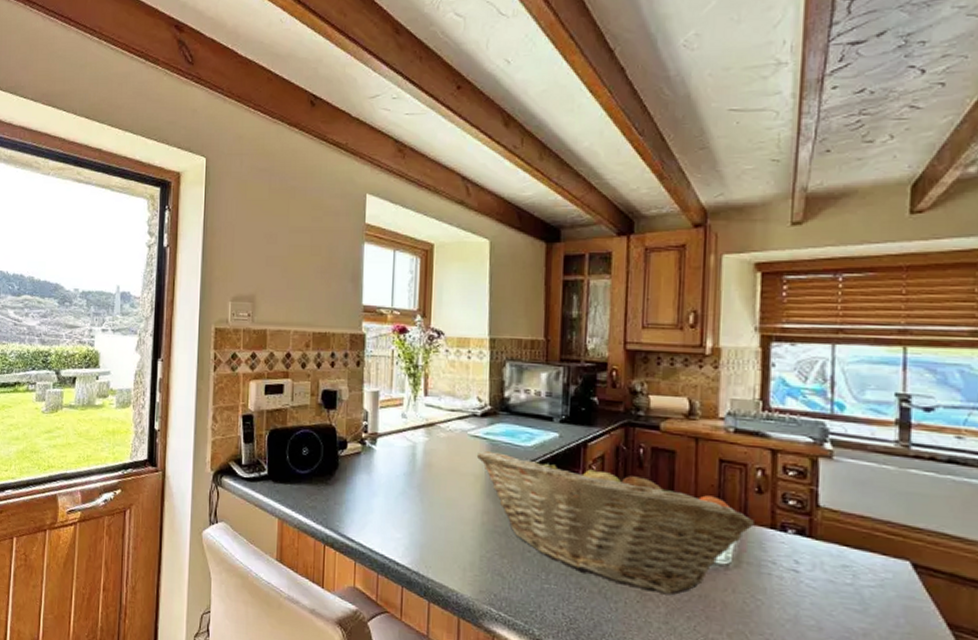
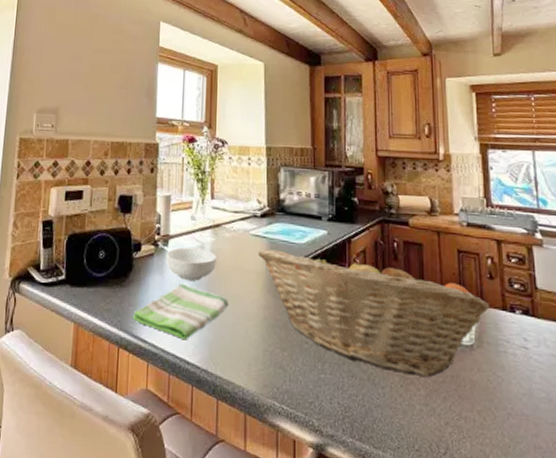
dish towel: none [339,483,443,542] -> present [133,282,229,340]
cereal bowl: none [375,446,430,482] -> present [166,247,217,281]

